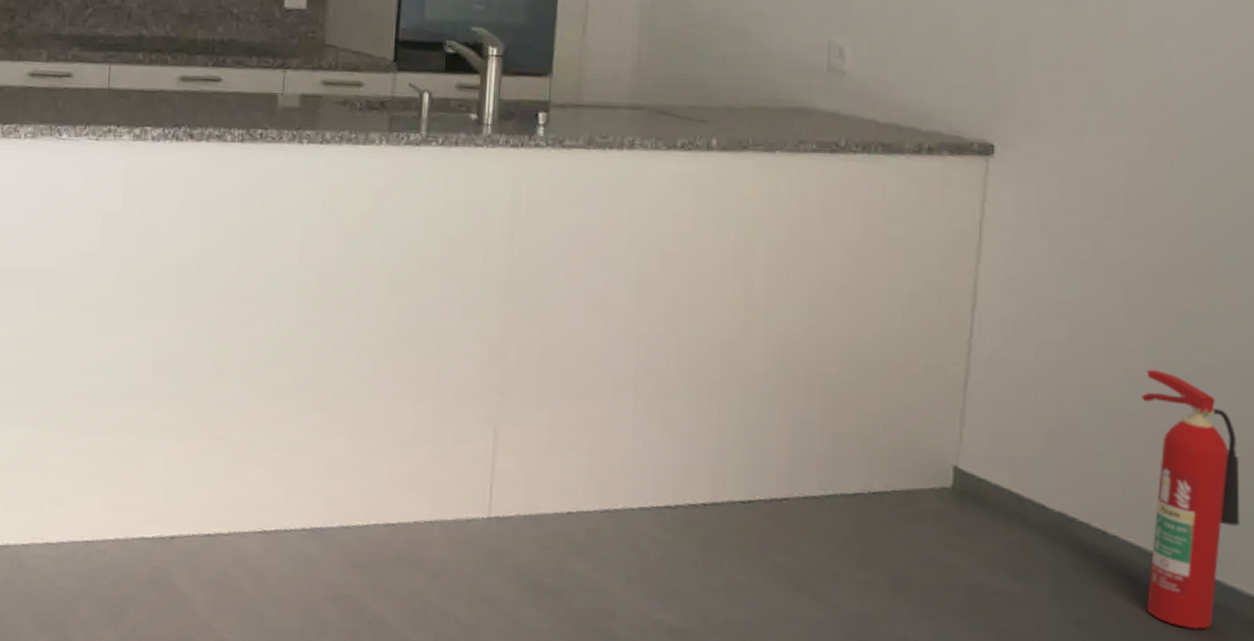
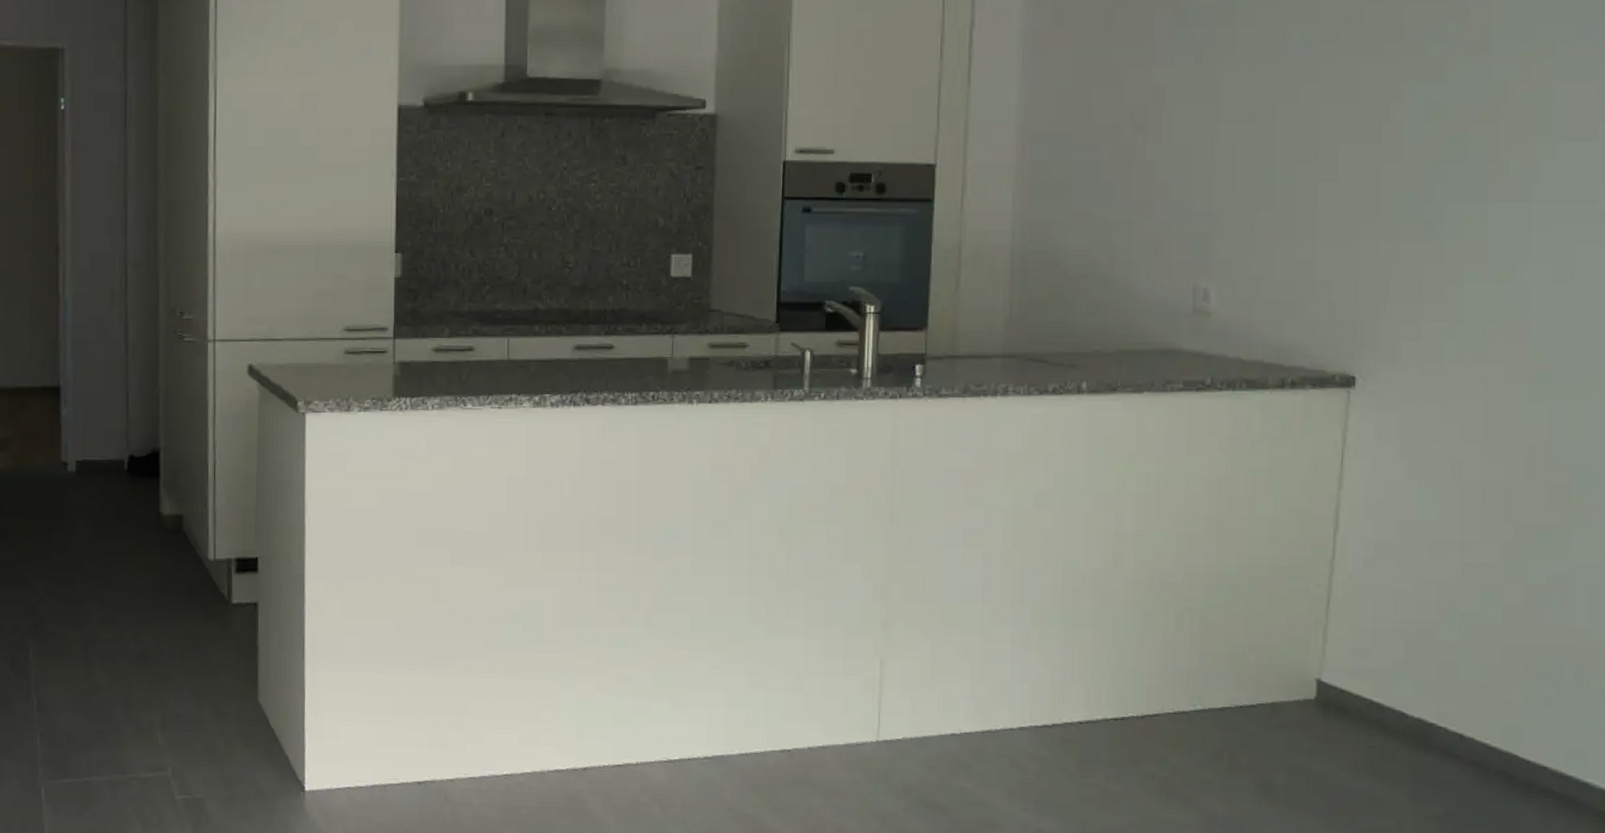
fire extinguisher: present [1142,369,1240,630] -> none [1498,582,1593,822]

